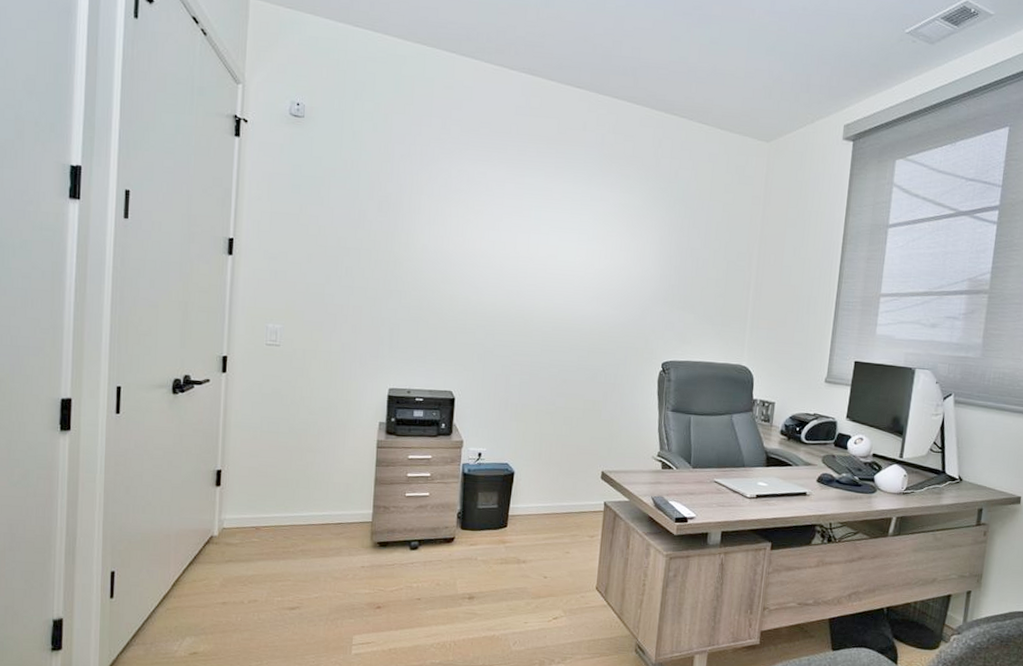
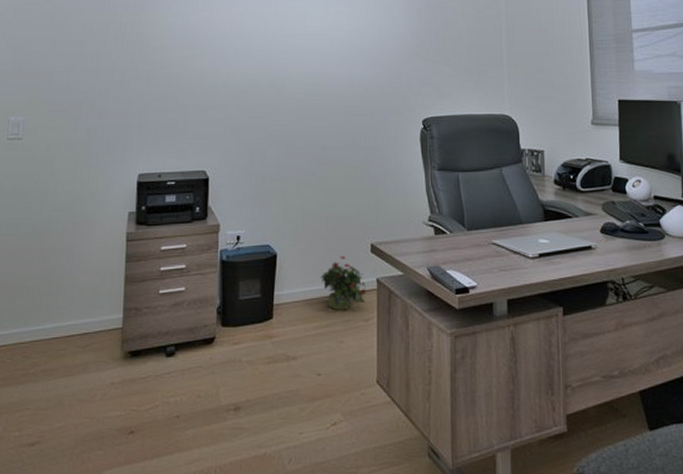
potted plant: none [553,479,594,526] -> present [320,255,366,311]

